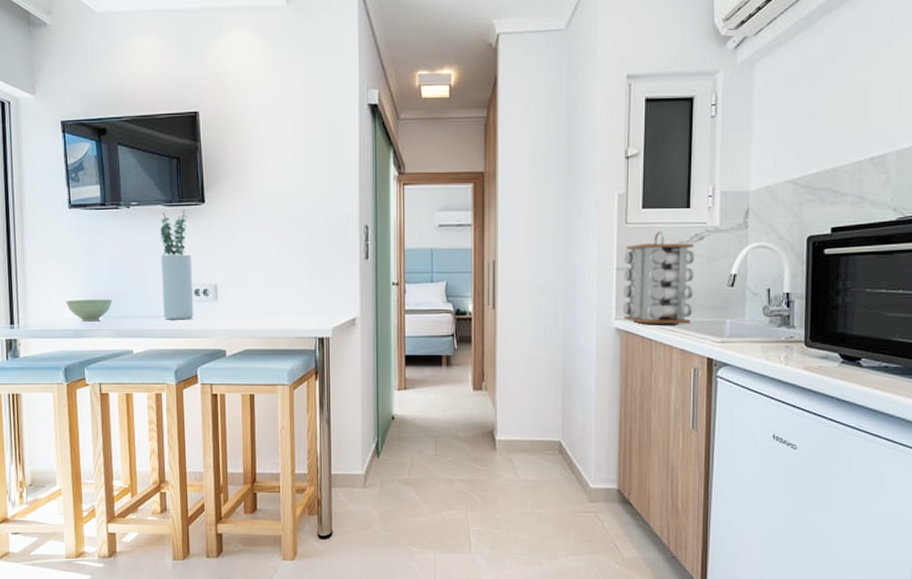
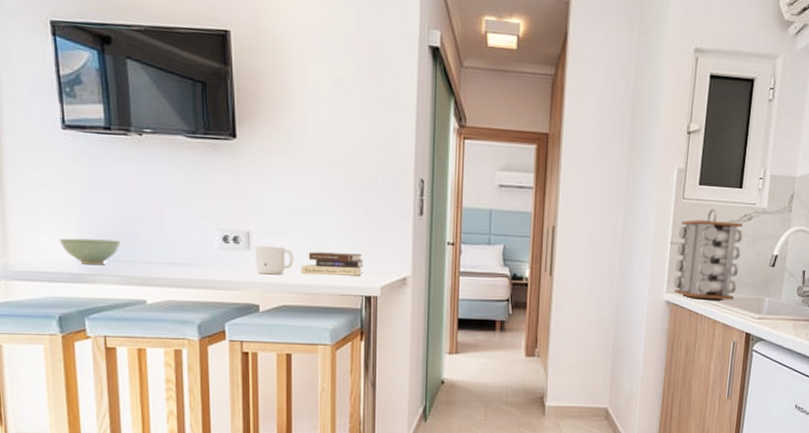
vase: present [160,210,194,320] -> none [181,143,222,269]
mug: none [221,296,255,322] -> present [254,245,294,275]
books: none [261,298,316,321] -> present [301,251,364,276]

